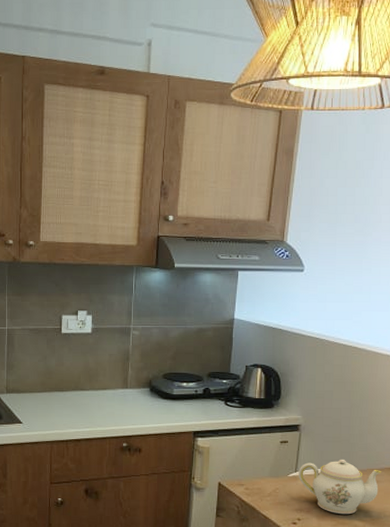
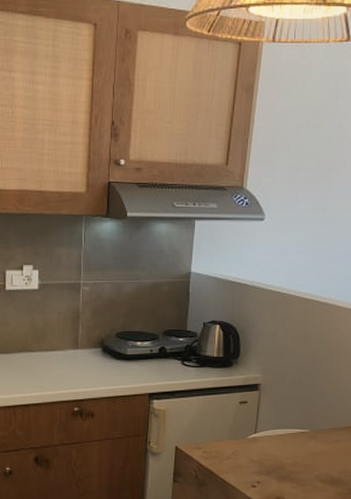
teapot: present [298,459,381,515] -> none [258,418,342,476]

